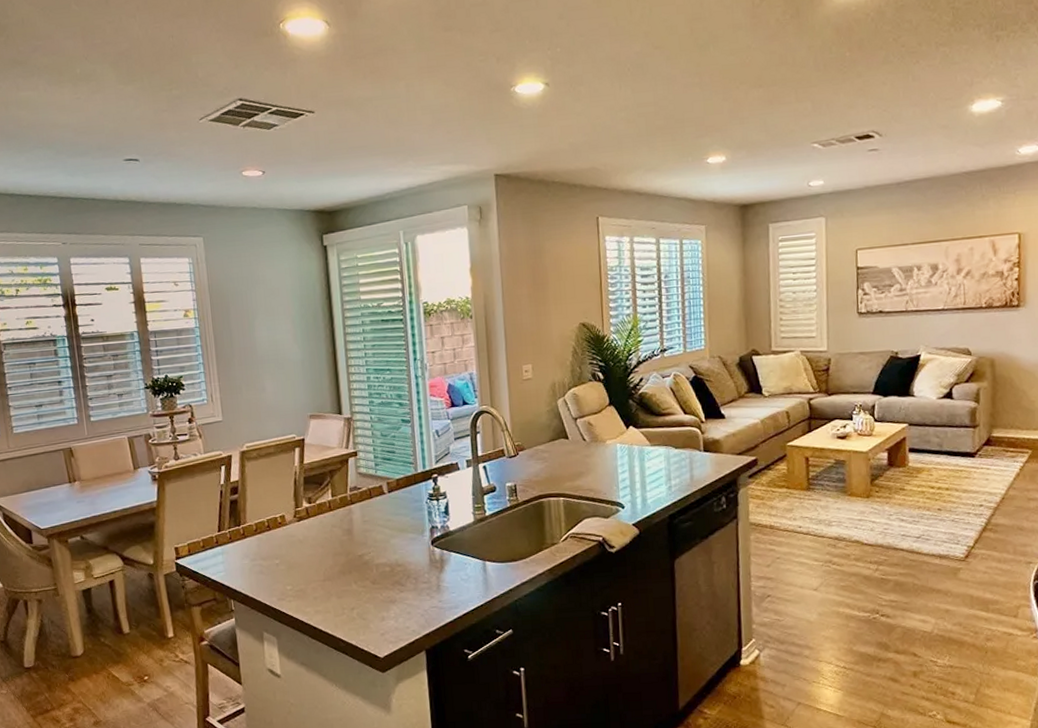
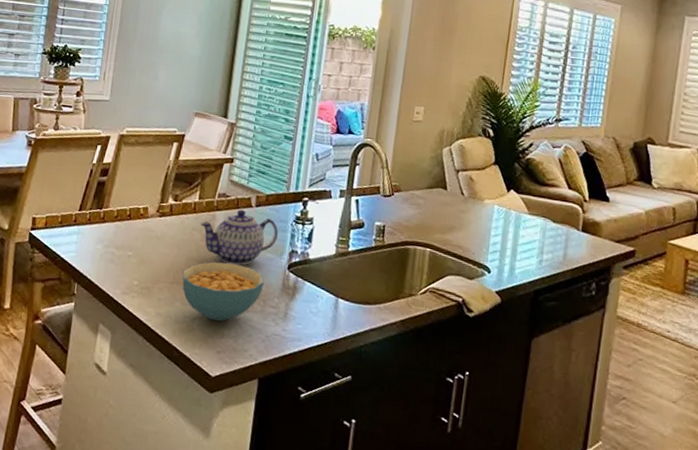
cereal bowl: none [331,550,412,607] -> present [182,261,265,322]
teapot: none [338,498,416,552] -> present [199,209,278,266]

